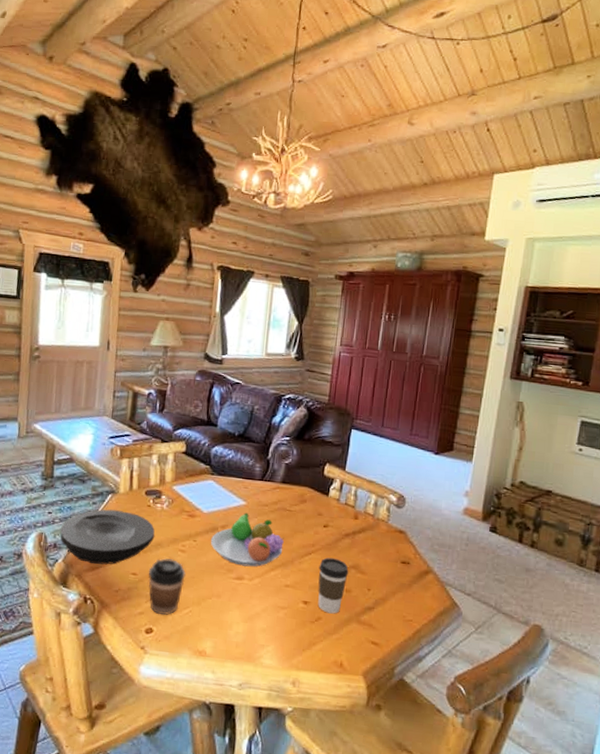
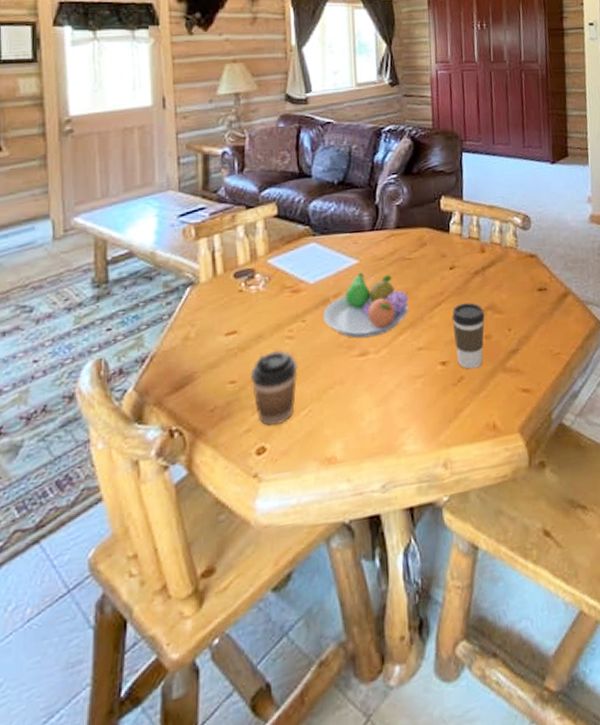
plate: present [60,509,155,565] -> none [126,304,254,383]

